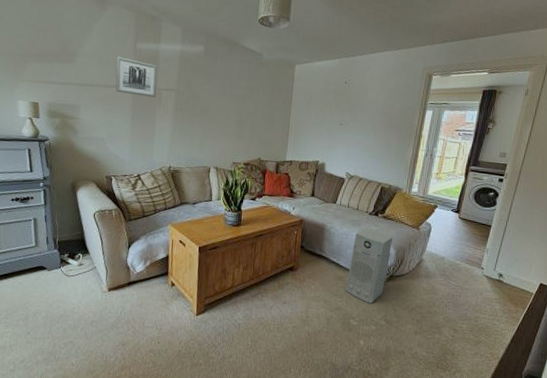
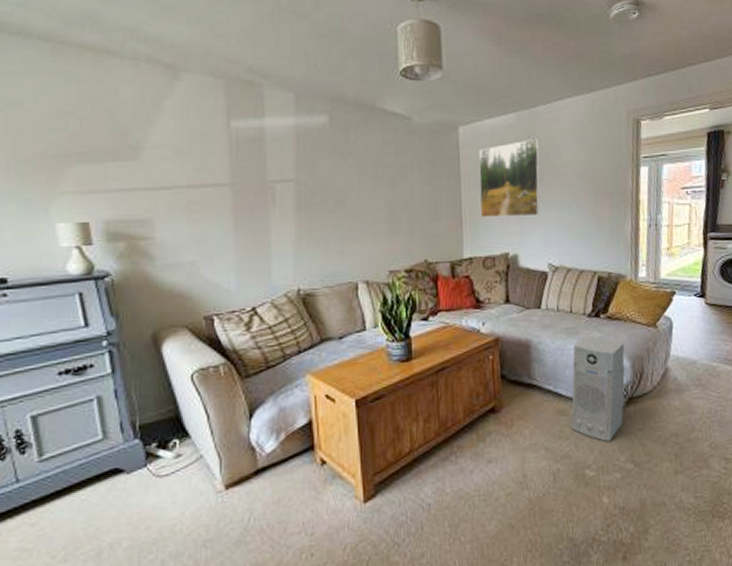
wall art: present [115,56,157,97] -> none [202,142,267,195]
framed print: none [302,80,354,138] -> present [478,139,541,218]

